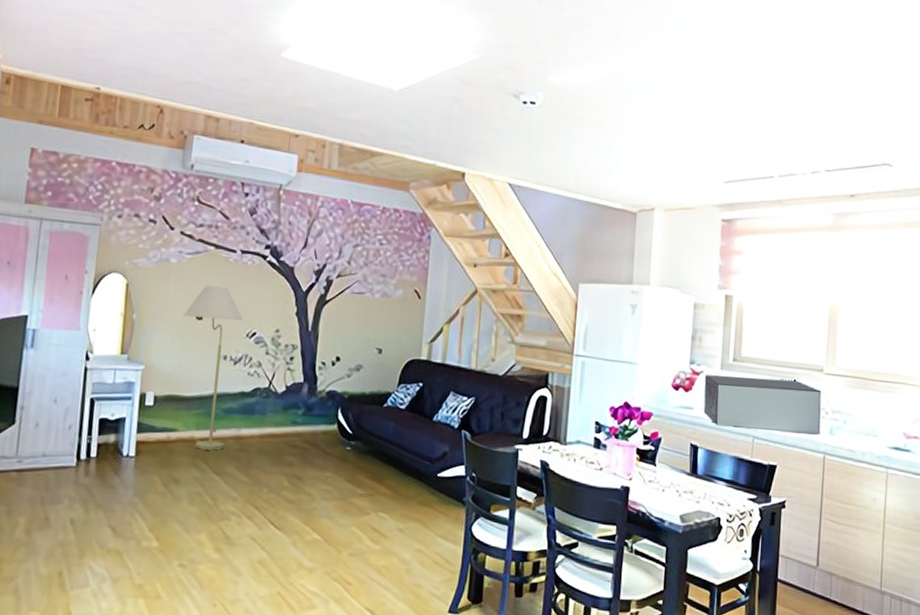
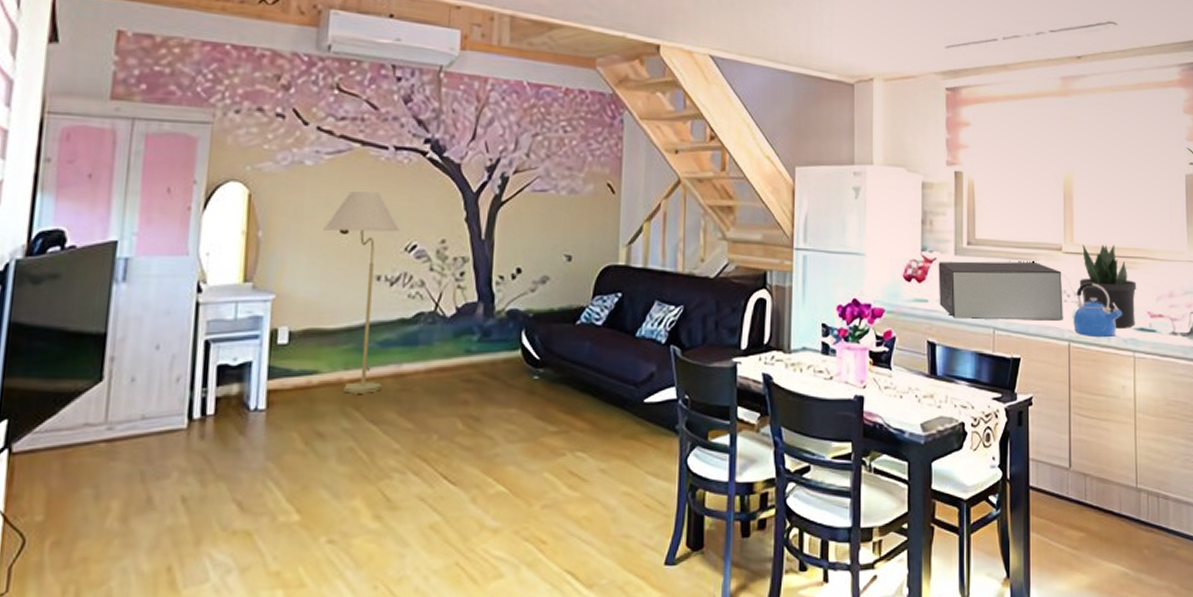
kettle: none [829,402,878,454] -> present [1073,282,1122,338]
planter: none [838,367,895,446] -> present [1079,244,1137,328]

